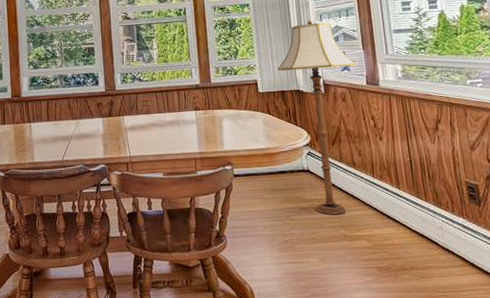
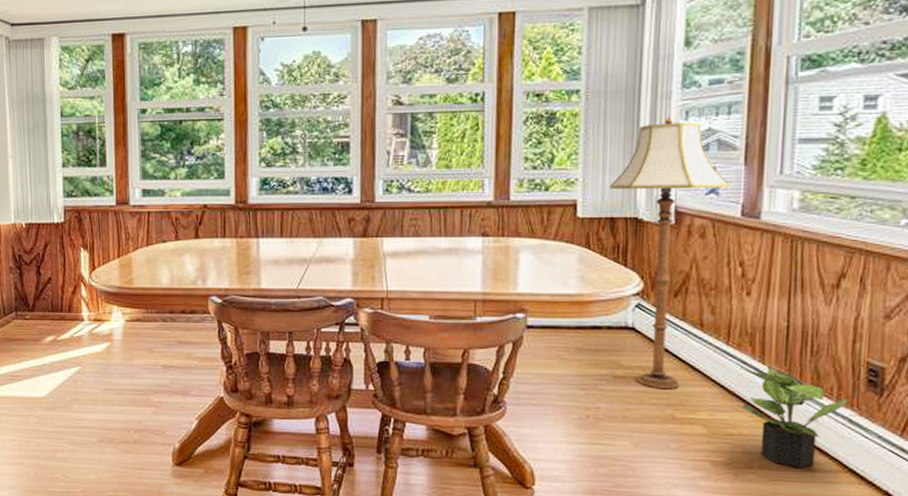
potted plant: none [384,191,460,266] -> present [740,365,850,468]

